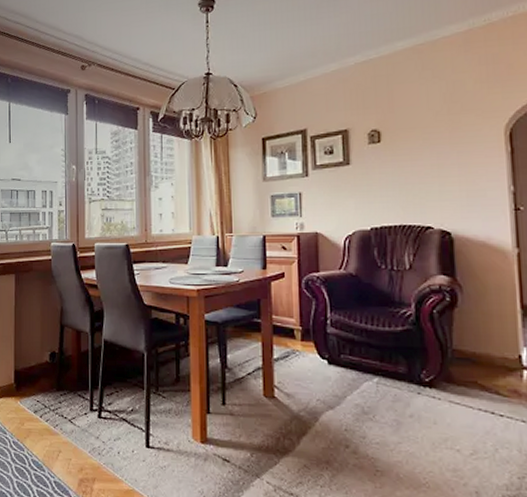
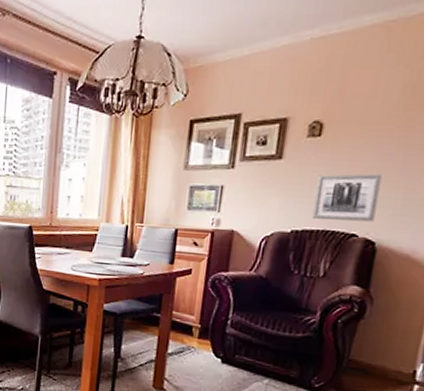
wall art: none [385,171,445,215] -> present [311,174,382,222]

